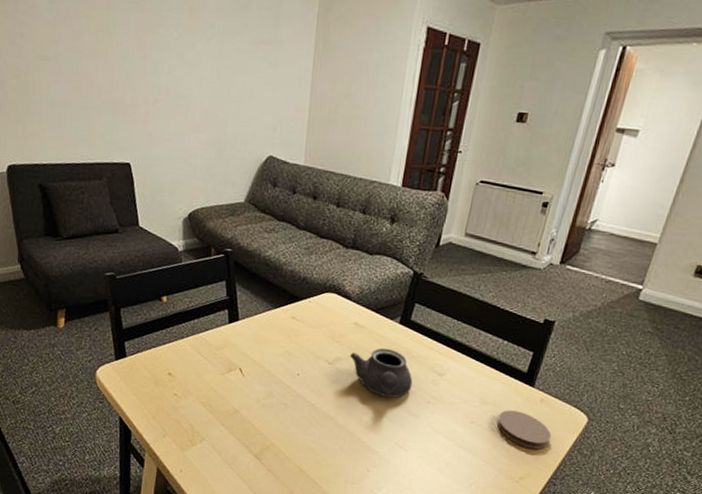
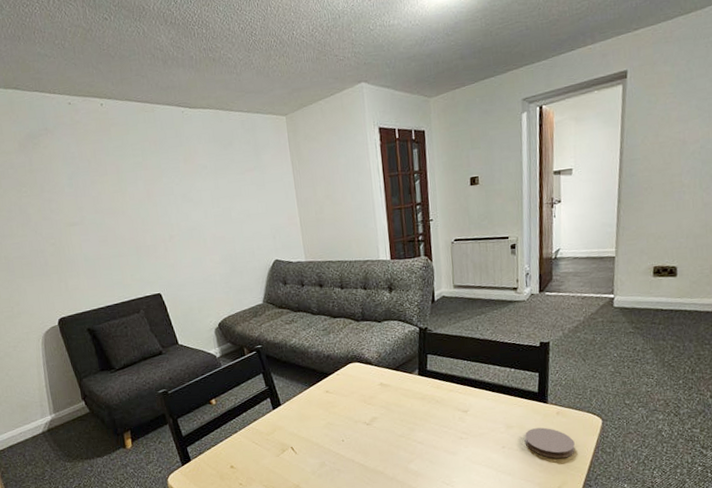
teapot: present [350,347,413,398] -> none [384,399,444,443]

